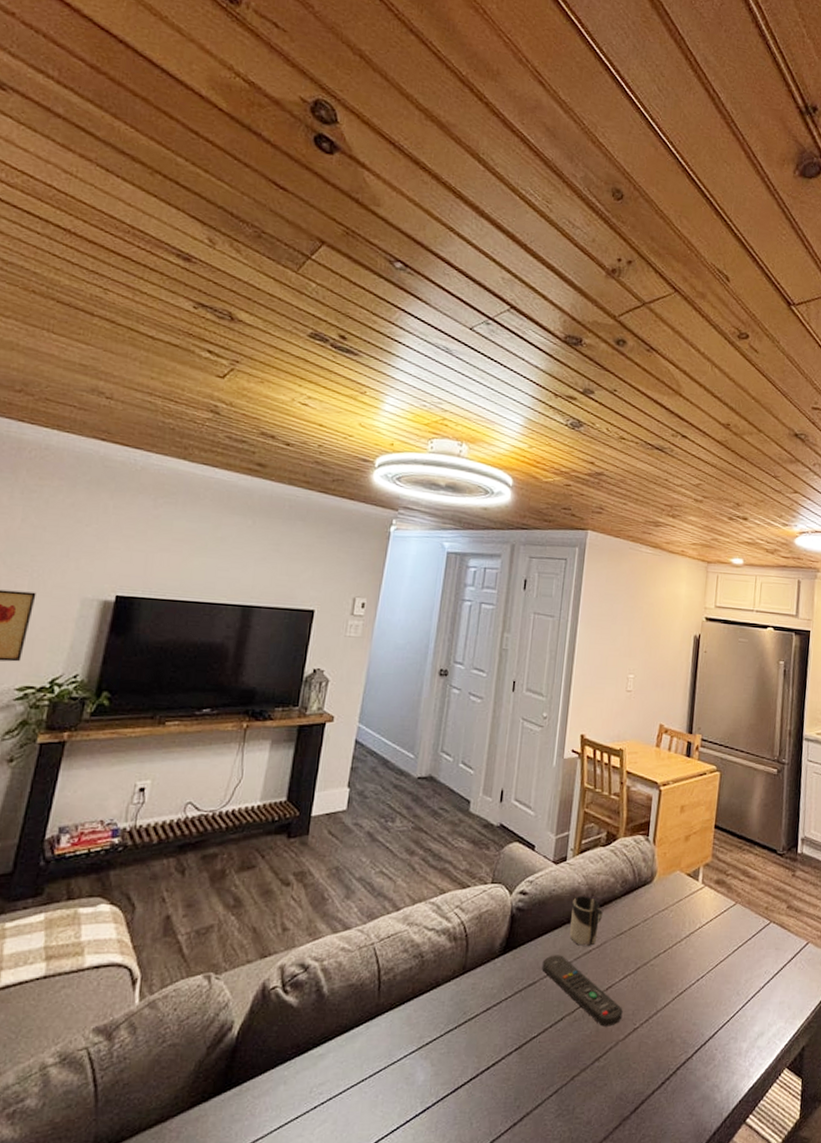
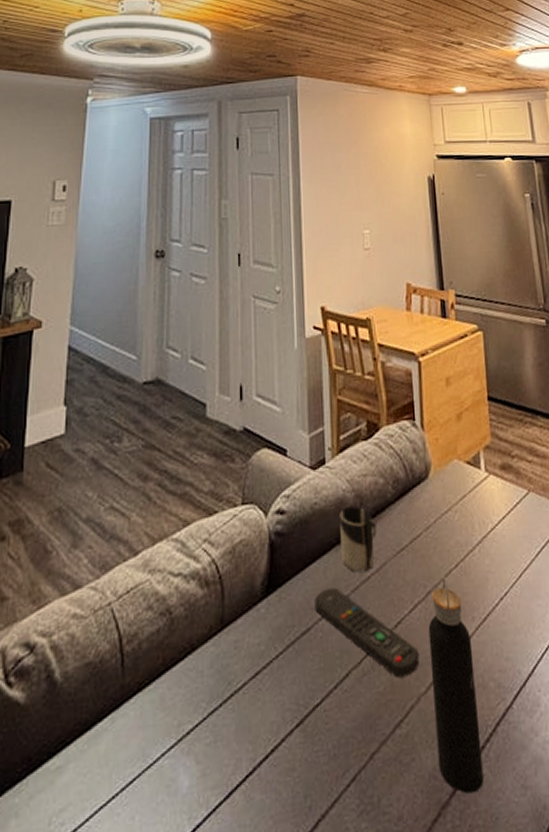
water bottle: none [625,958,668,1113] -> present [428,576,484,794]

